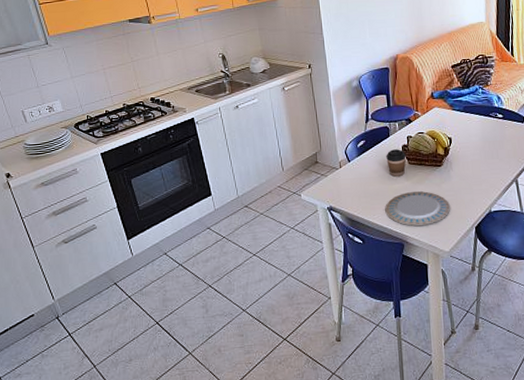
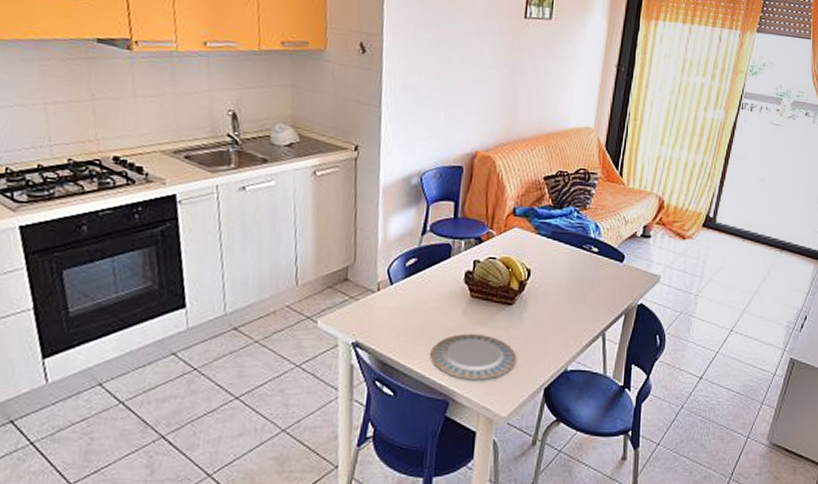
coffee cup: present [386,149,406,177] -> none [442,275,469,312]

